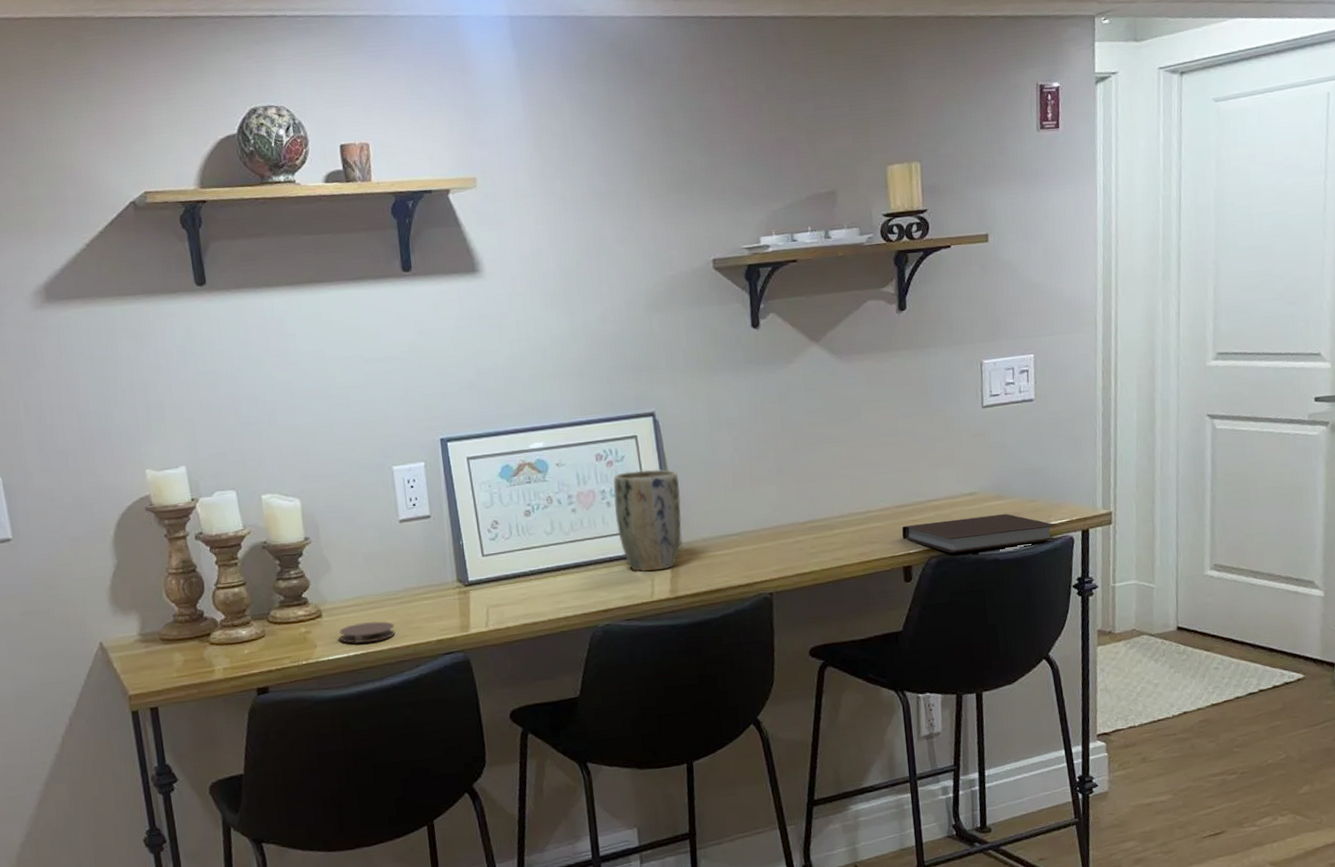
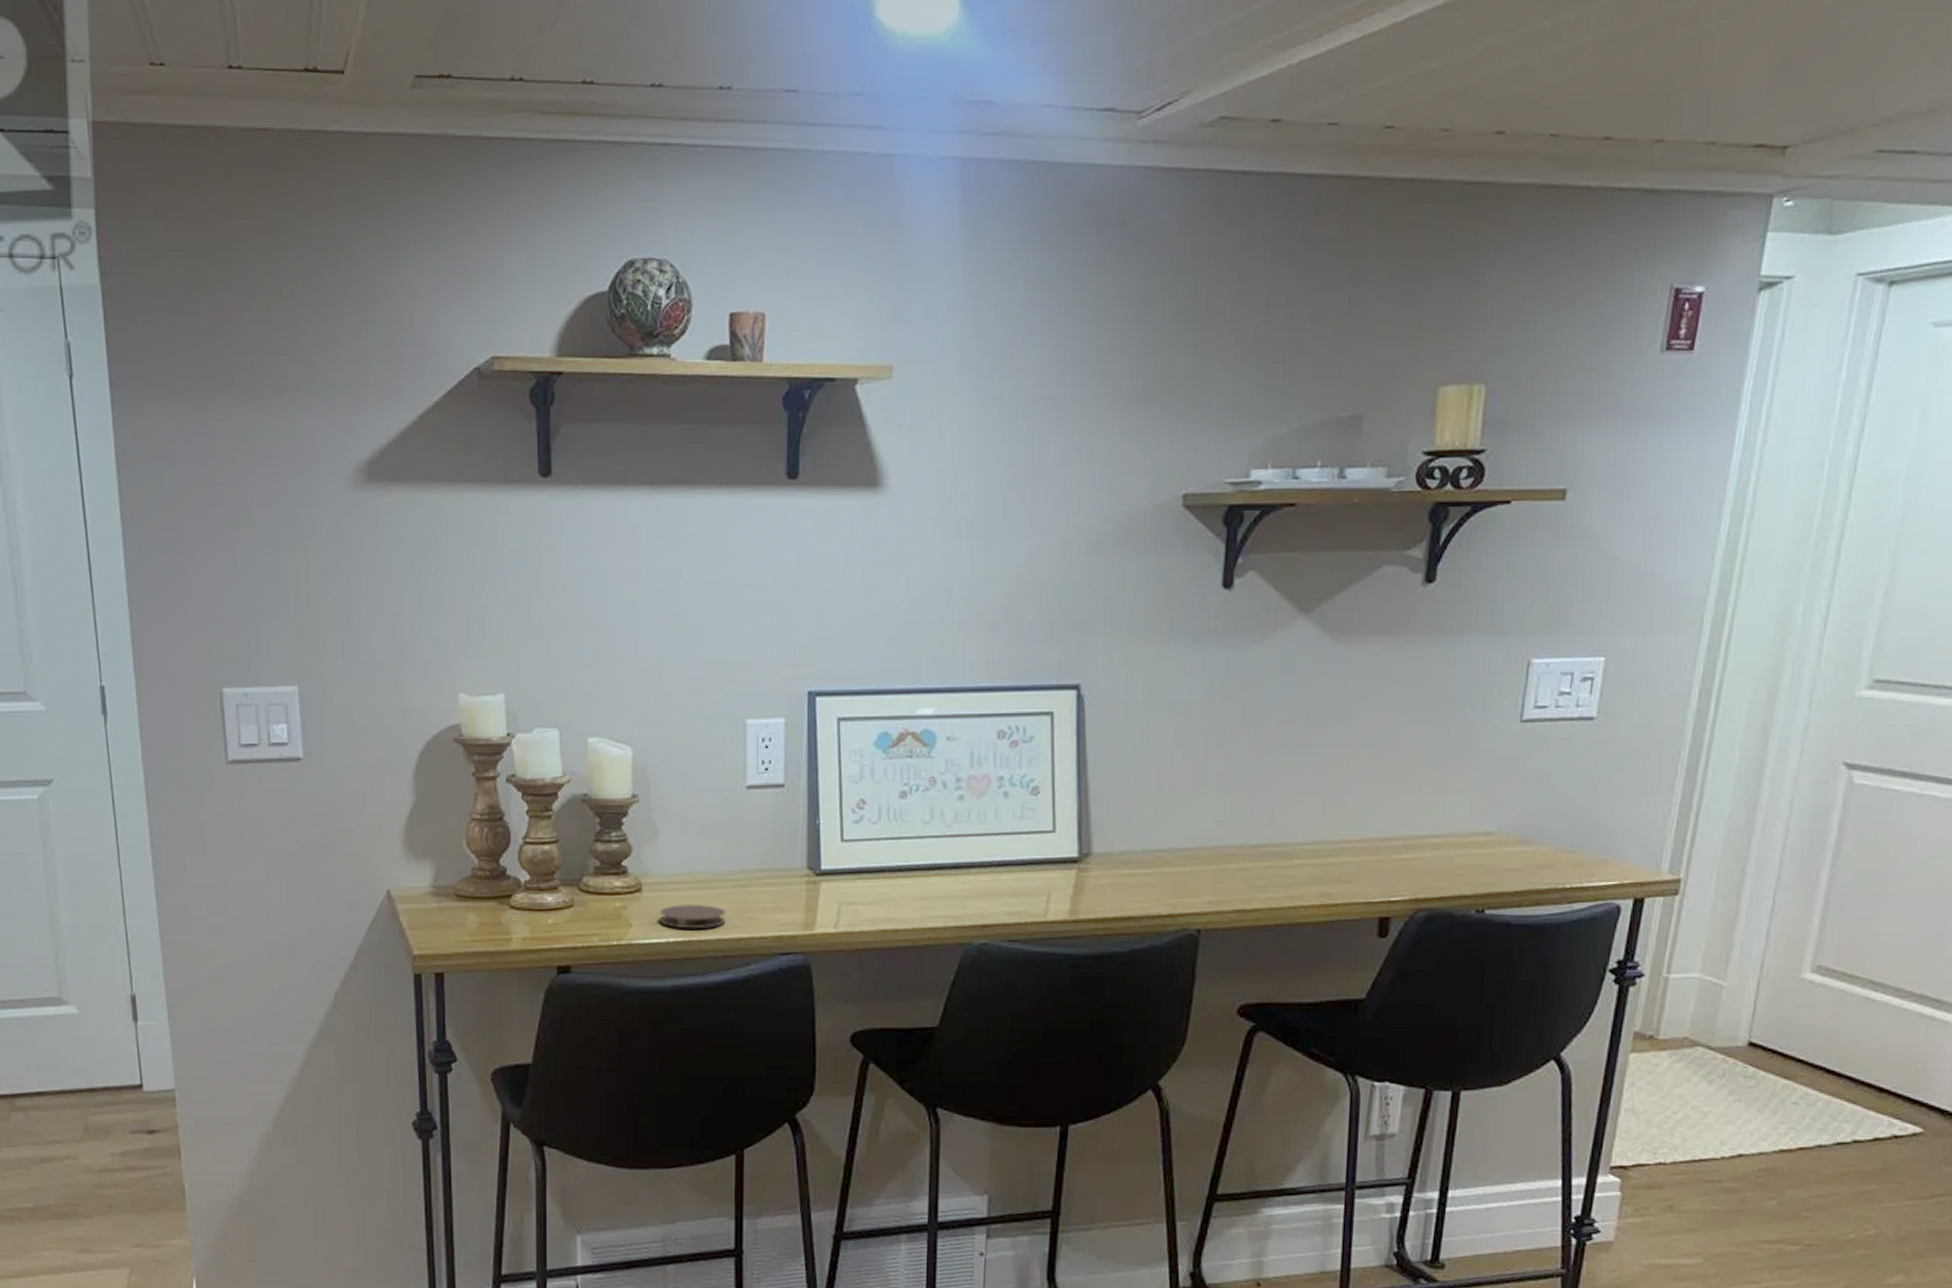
plant pot: present [613,469,682,572] -> none [1012,756,1099,885]
notebook: present [901,514,1058,554] -> none [1383,864,1601,908]

